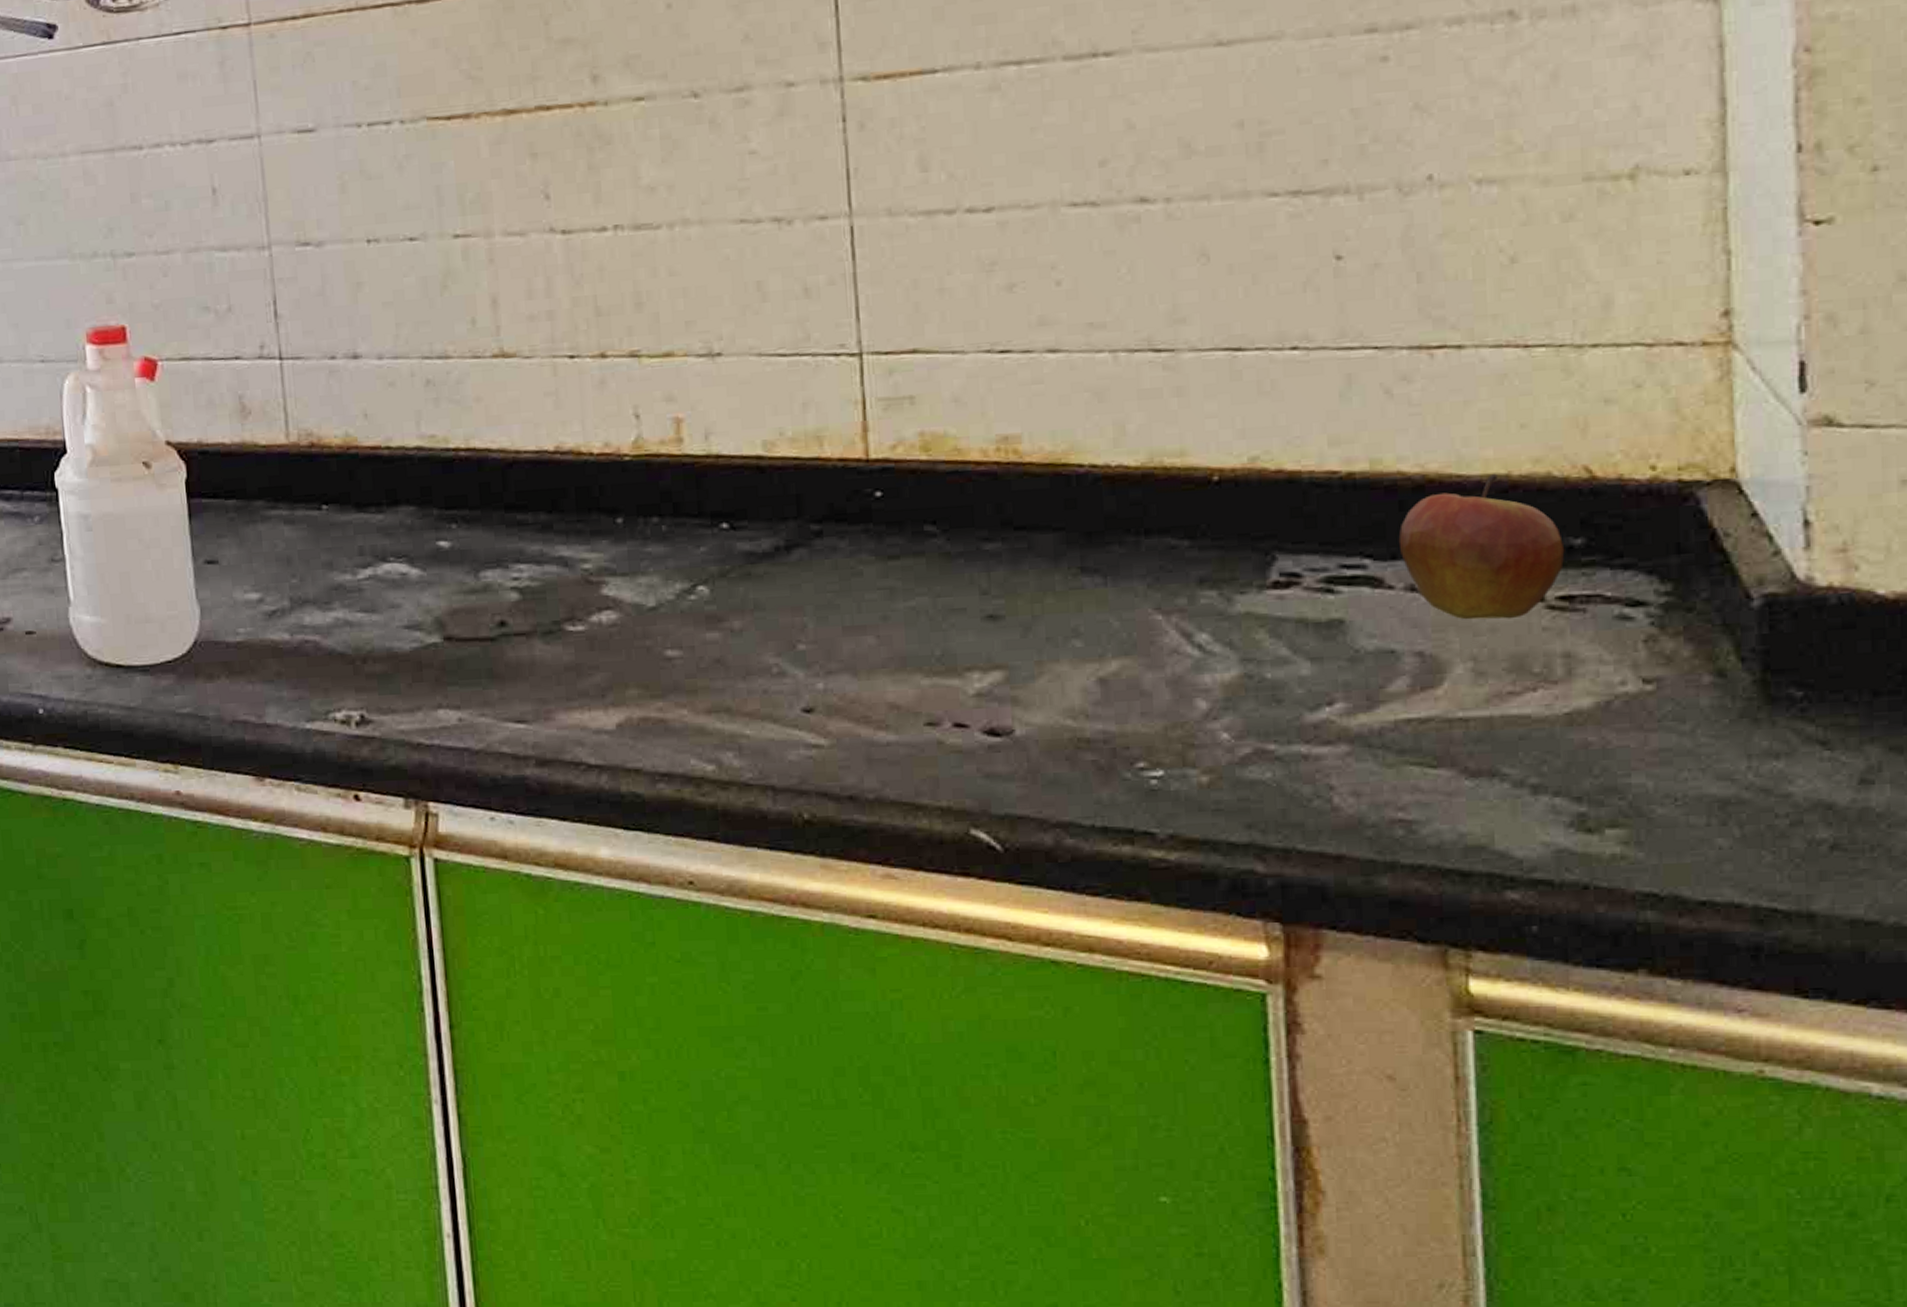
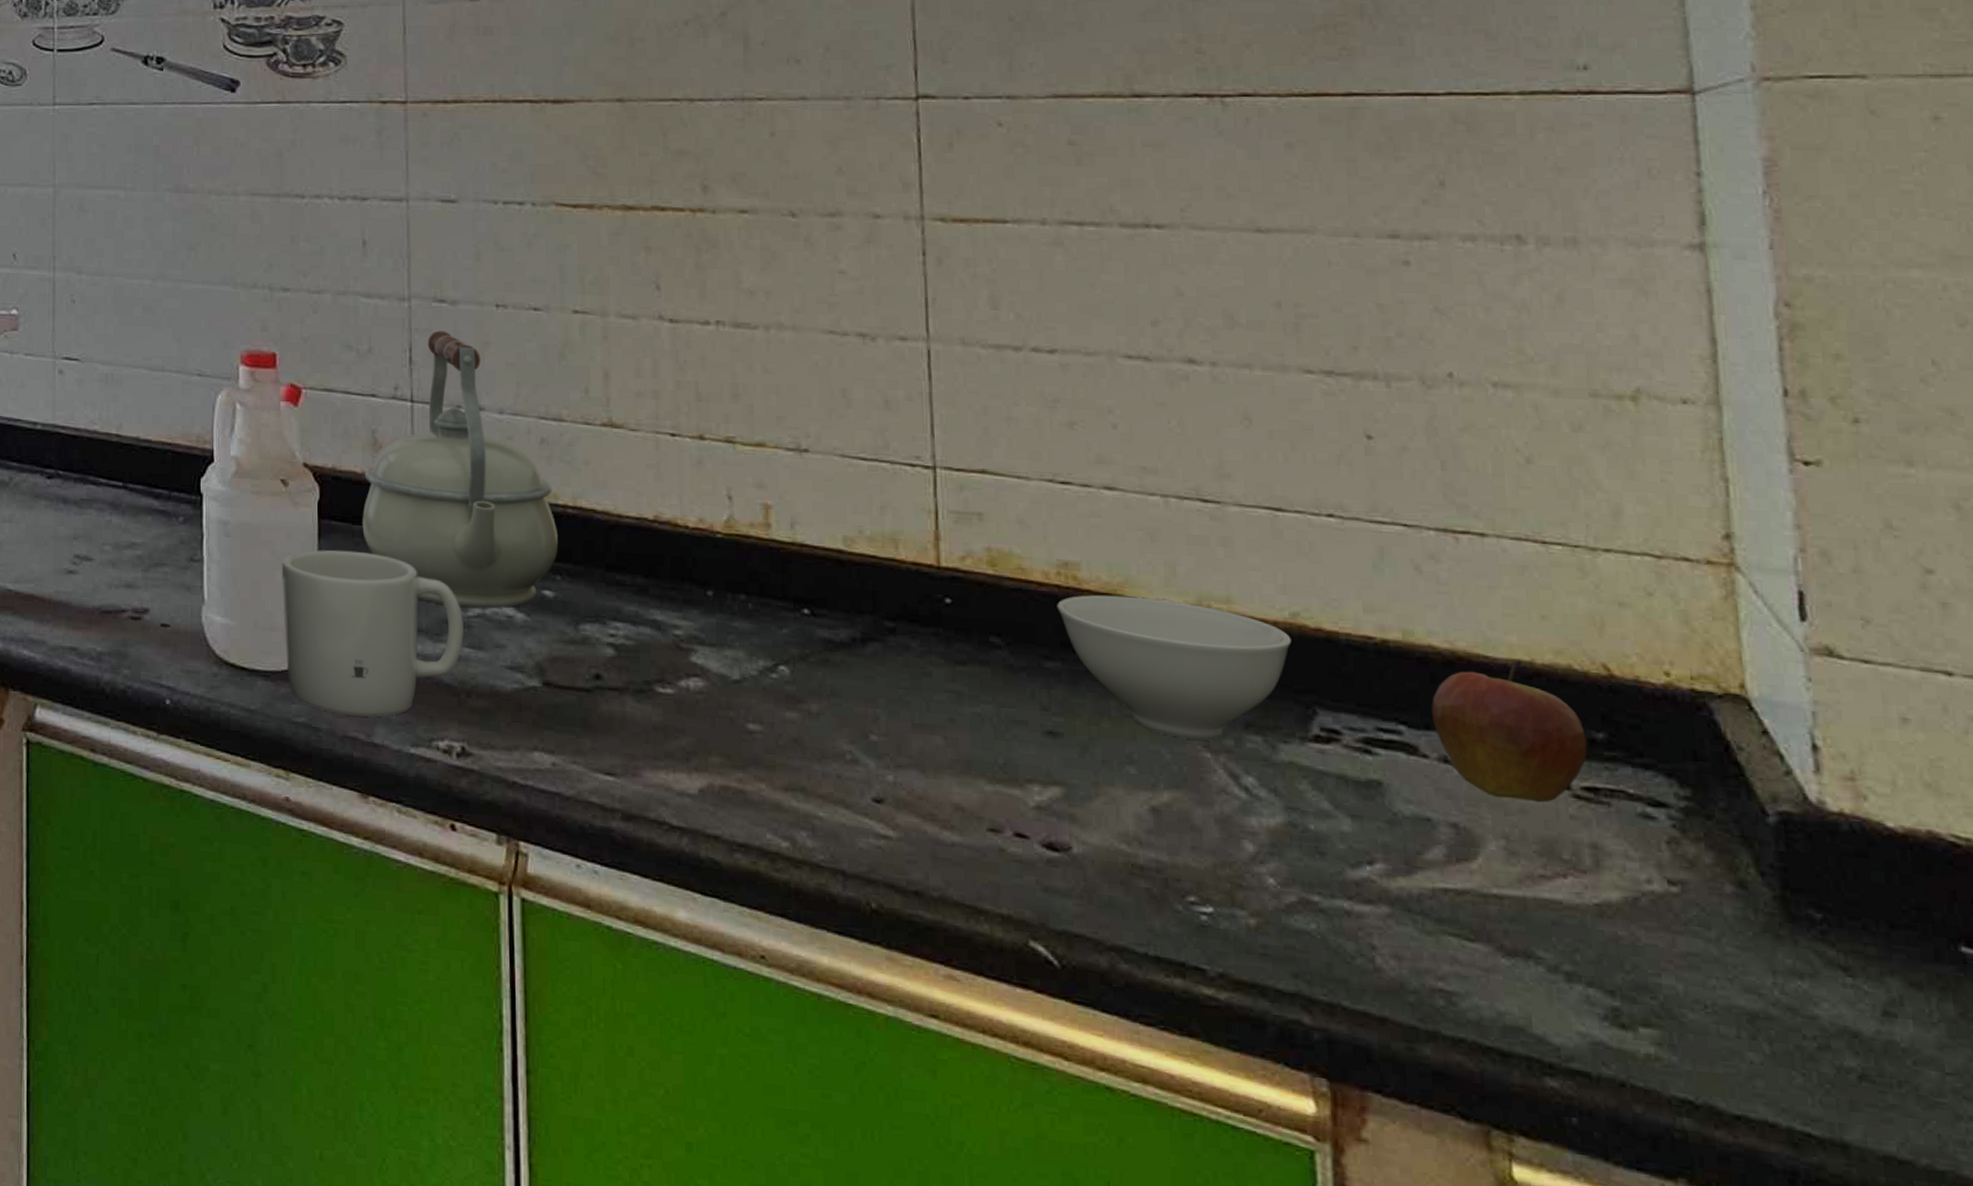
mug: none [150,527,355,700] -> present [281,549,464,718]
kettle: none [234,276,453,572] -> present [362,330,559,609]
bowl: none [996,462,1250,604] -> present [1057,594,1292,741]

